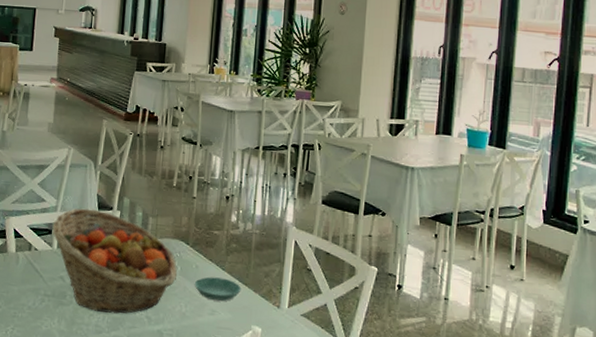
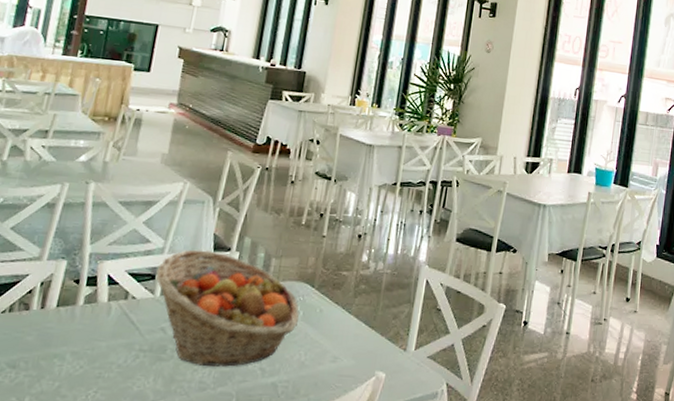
saucer: present [194,276,242,302] -> none [316,321,368,347]

